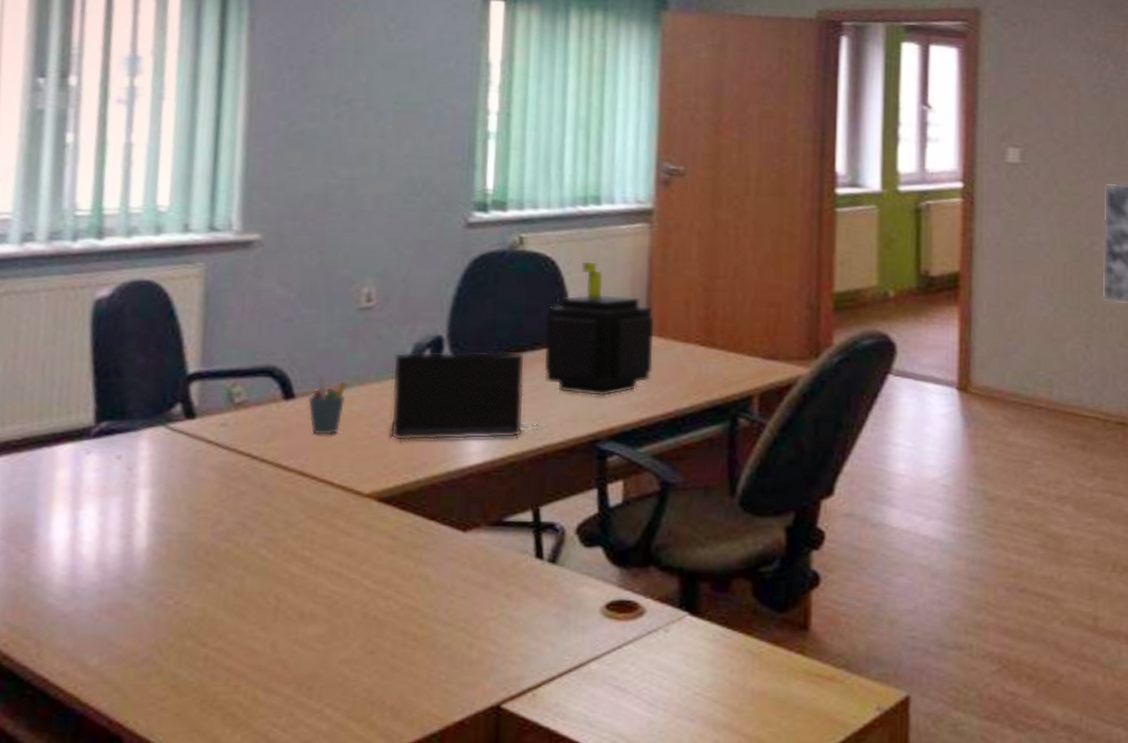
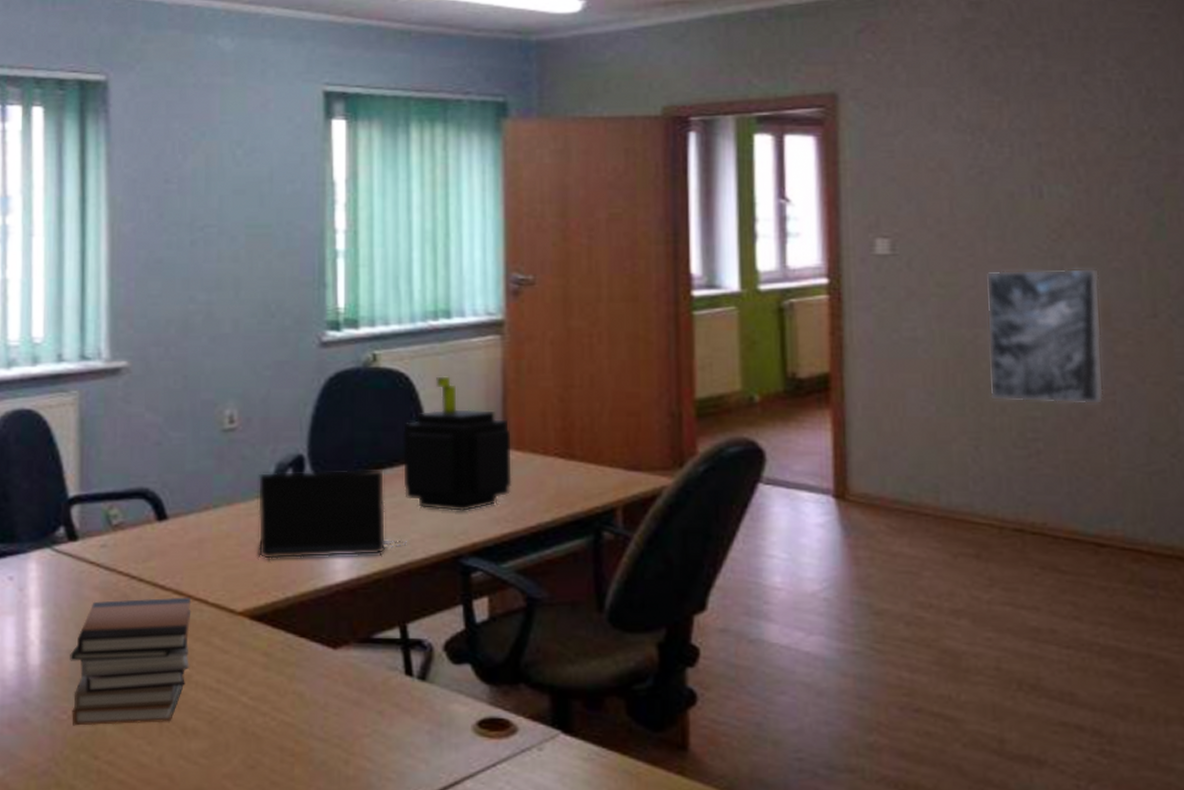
book stack: none [178,478,316,612] -> present [70,597,192,726]
pen holder: present [307,375,347,435] -> none [179,496,215,555]

